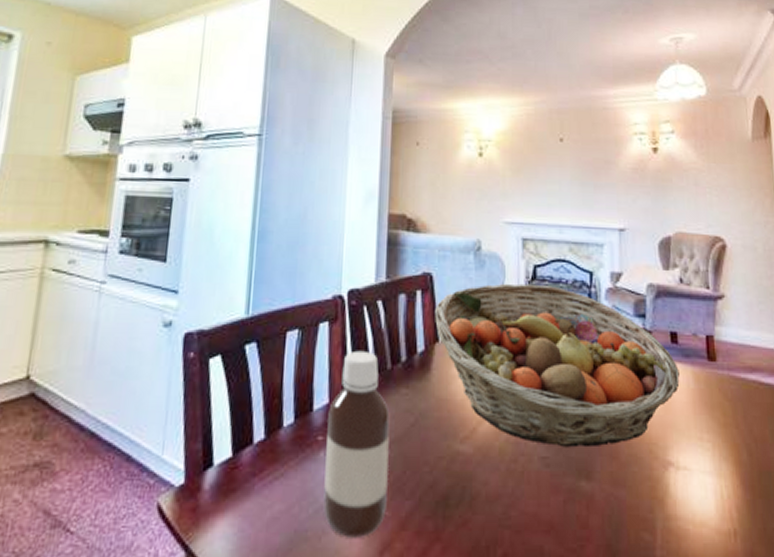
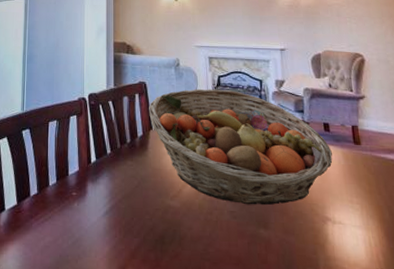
bottle: present [323,350,390,538] -> none [78,135,121,262]

